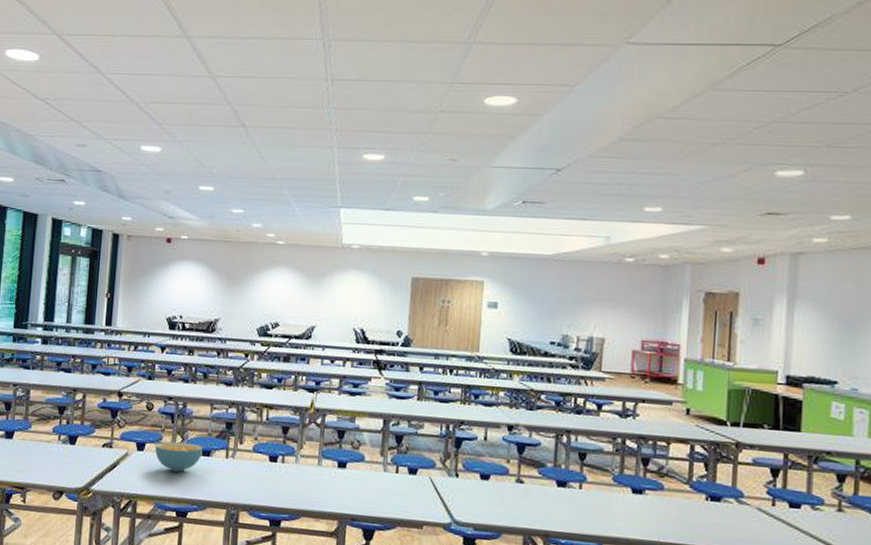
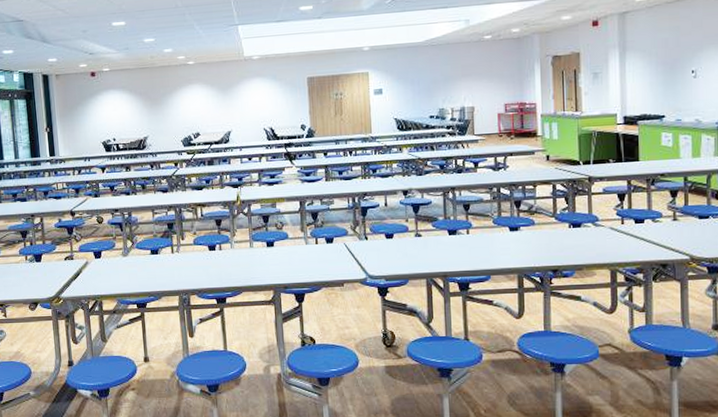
cereal bowl: present [154,441,204,472] -> none [109,245,152,271]

